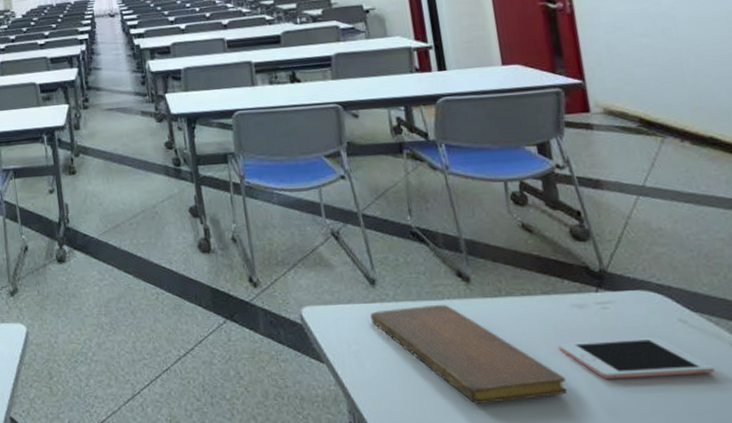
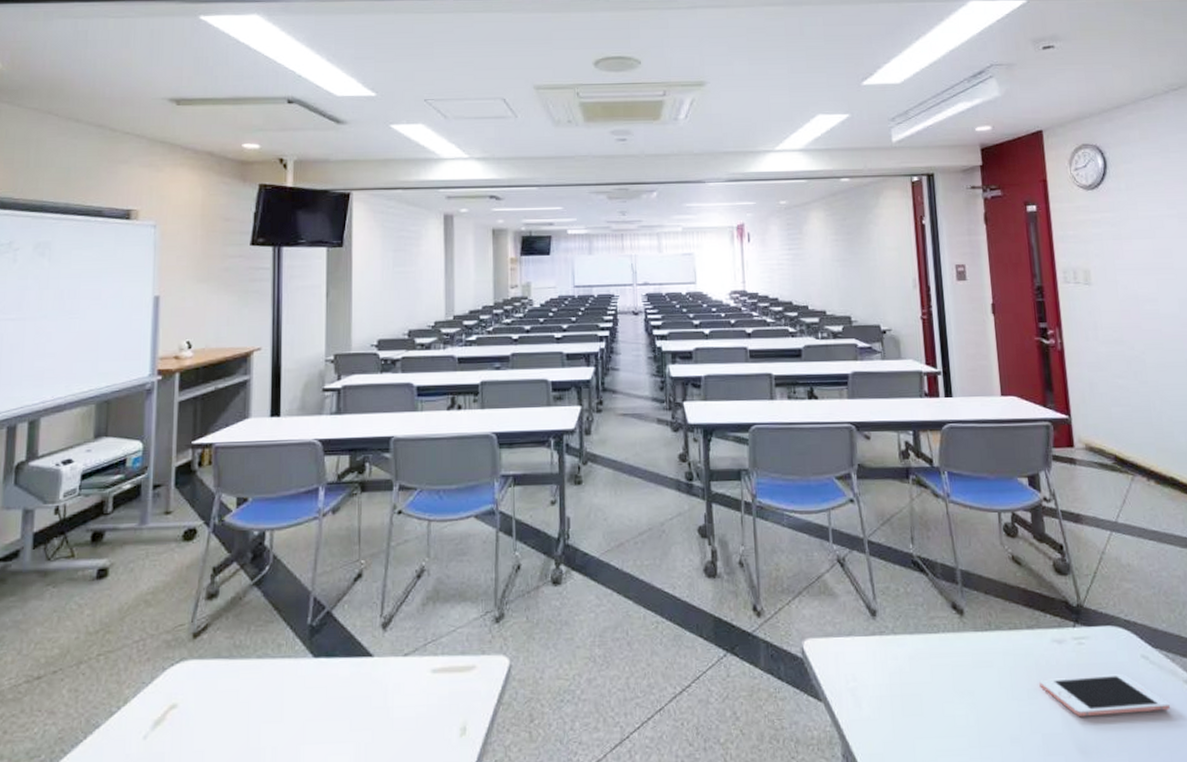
notebook: present [370,304,567,404] -> none [870,637,1045,745]

